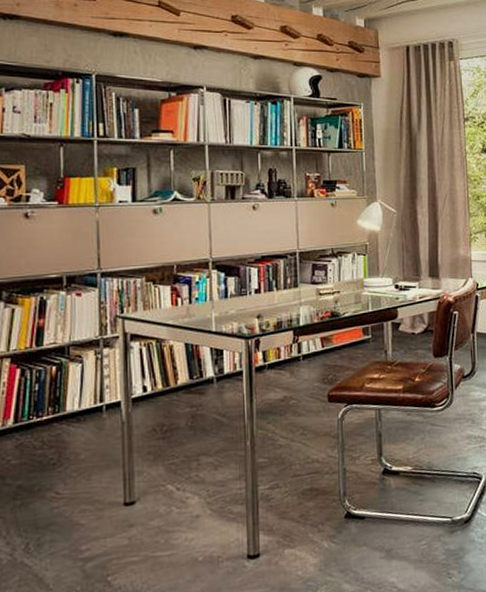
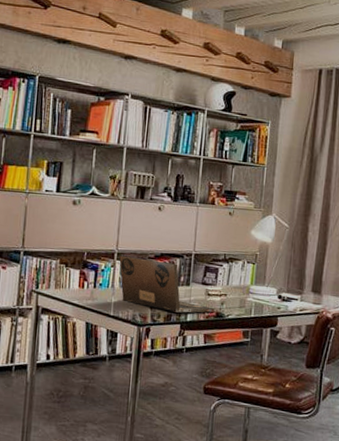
laptop: none [215,263,329,319] -> present [119,255,215,313]

